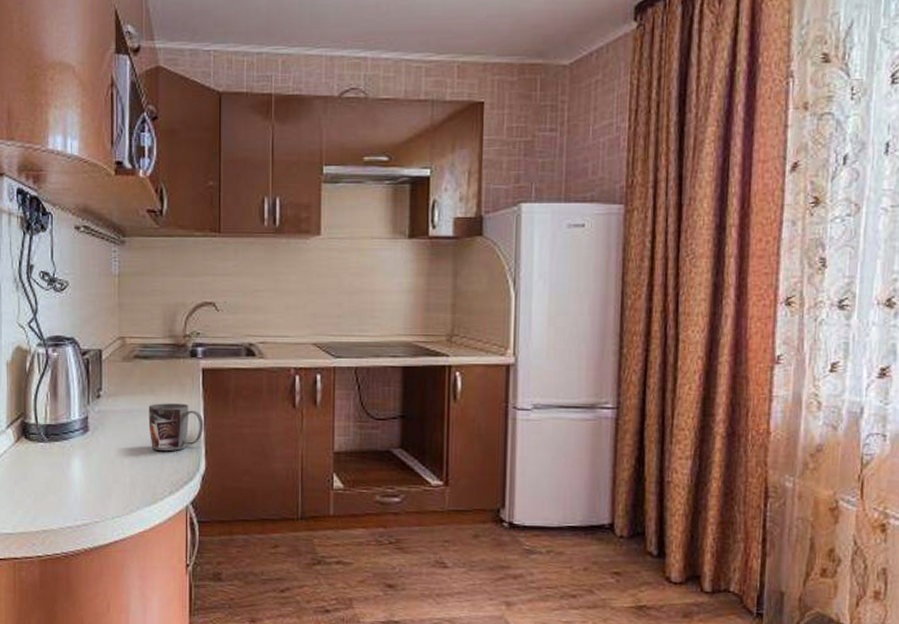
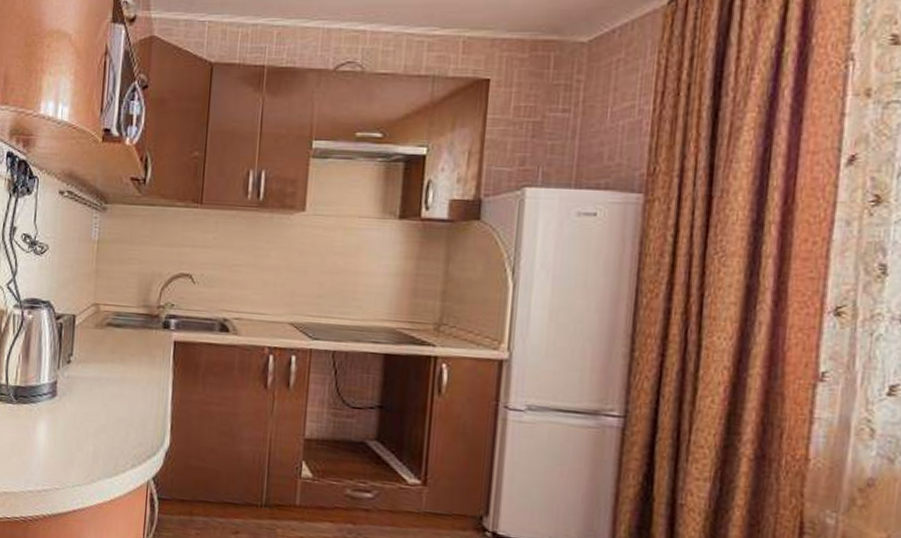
mug: present [148,403,204,451] -> none [116,373,172,423]

